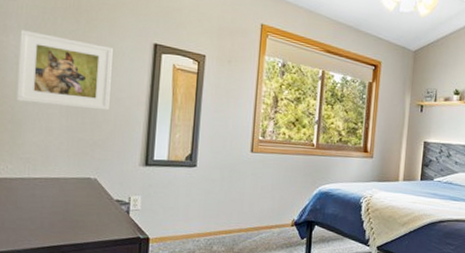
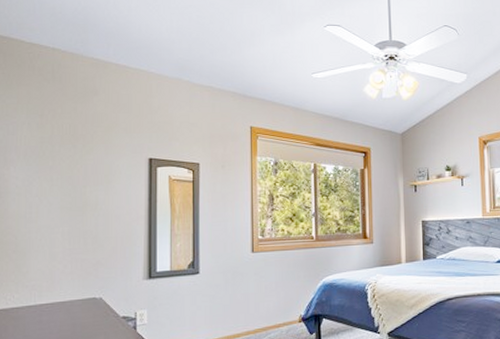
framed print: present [16,30,113,111] -> none [19,161,110,230]

